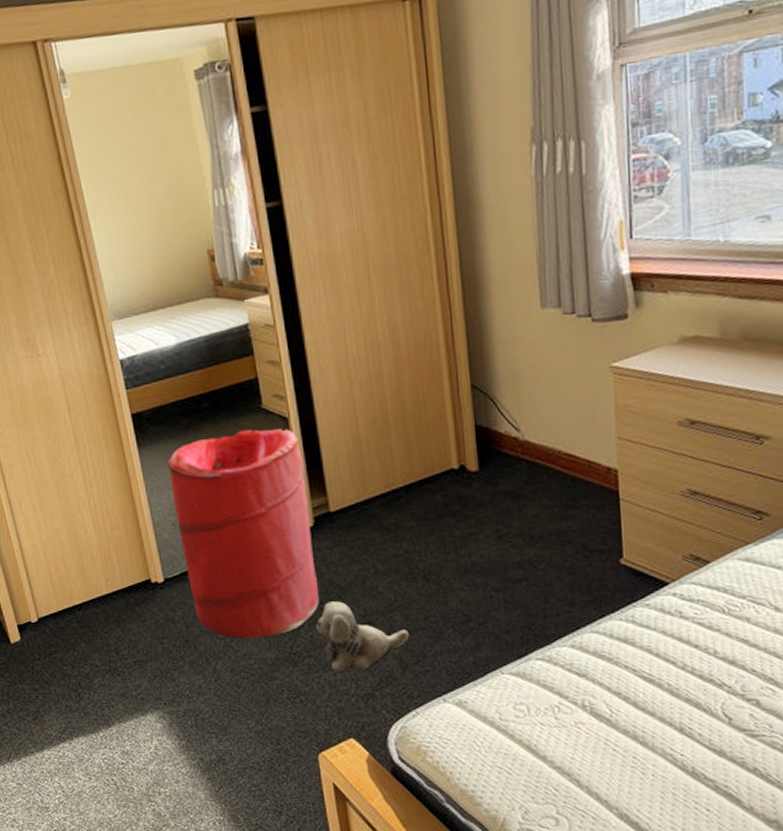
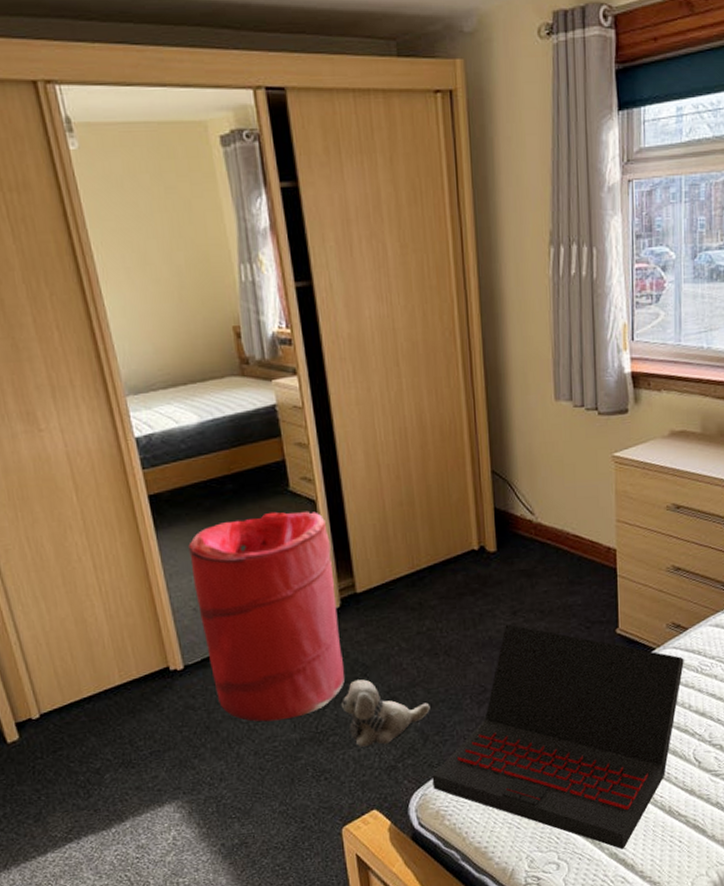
laptop: none [412,549,706,811] -> present [432,624,684,850]

